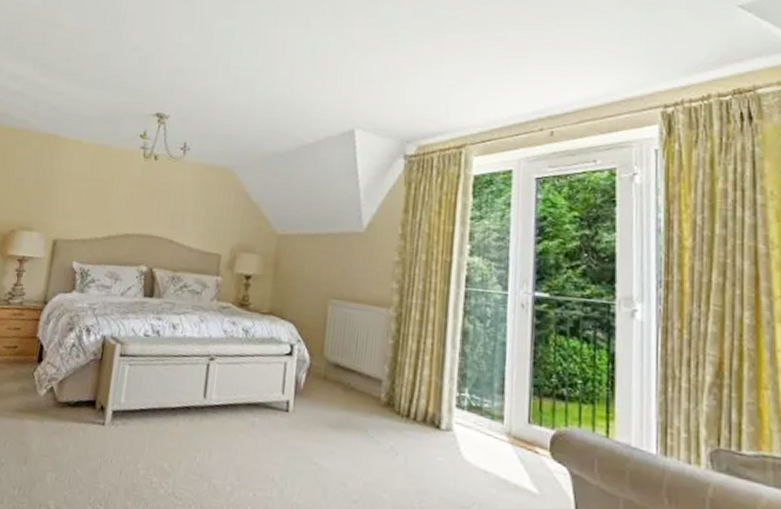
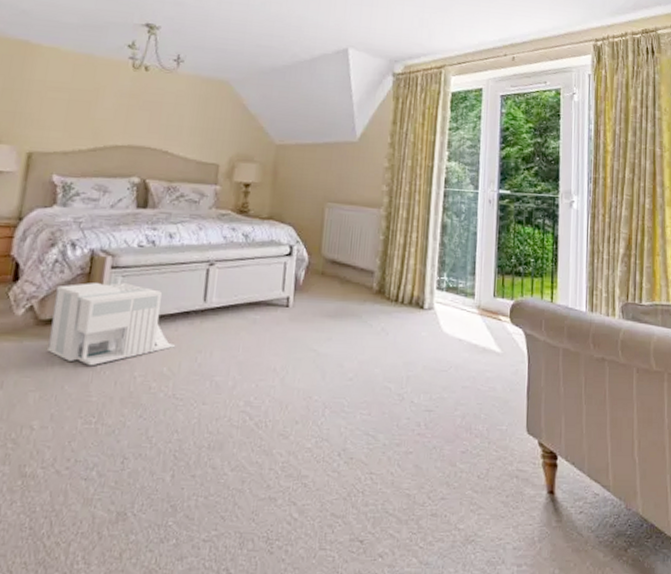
architectural model: none [64,369,177,453] -> present [48,283,176,366]

